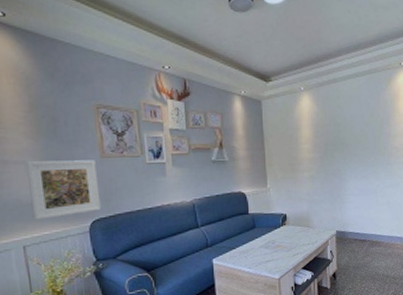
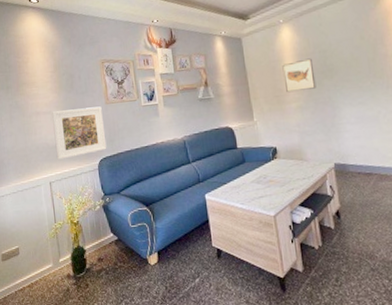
wall art: none [299,130,328,162] -> present [282,58,317,93]

